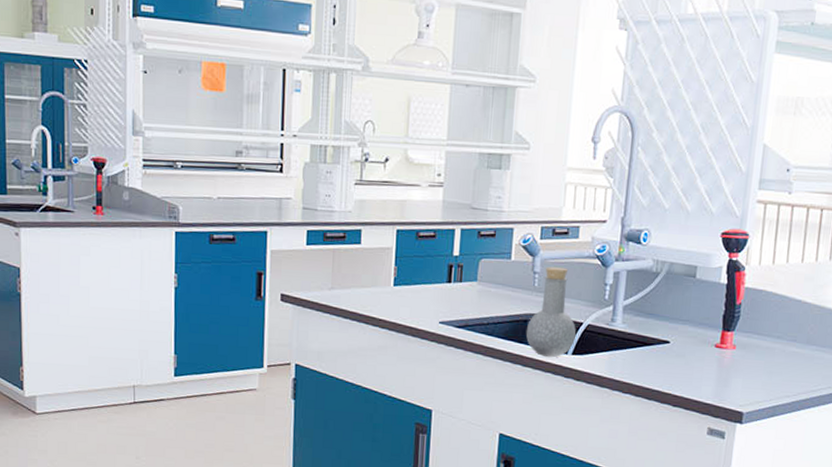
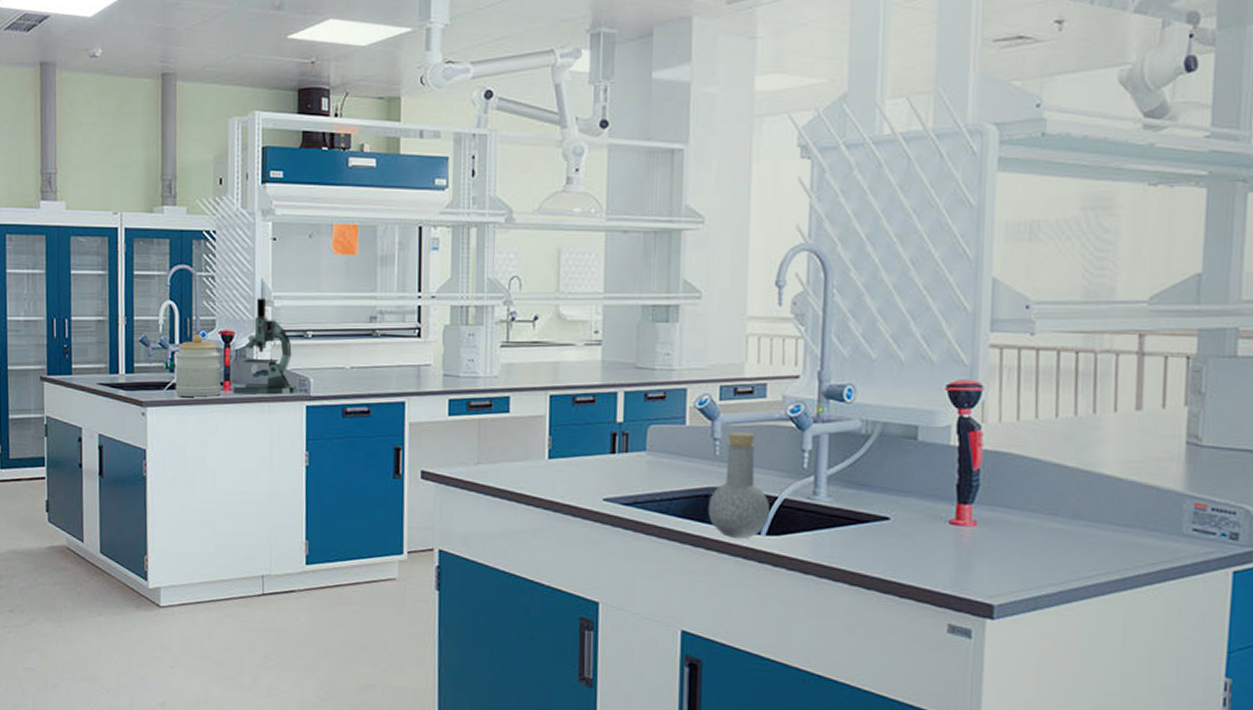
jar: none [47,159,94,221] -> present [174,333,221,398]
microscope: none [105,128,167,221] -> present [233,298,298,395]

